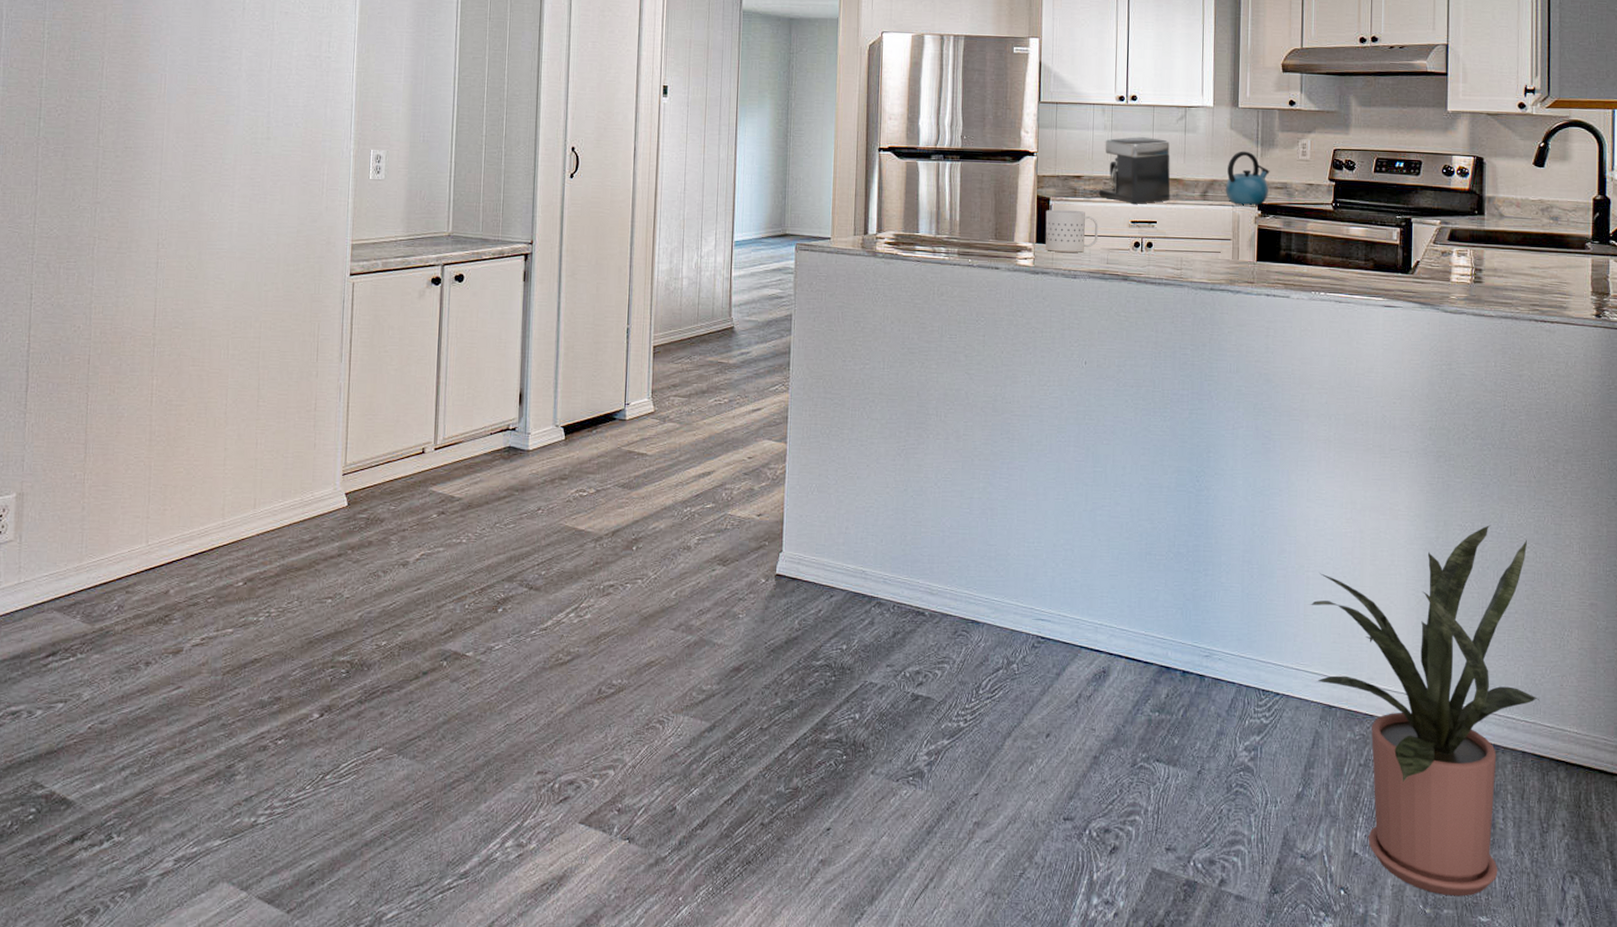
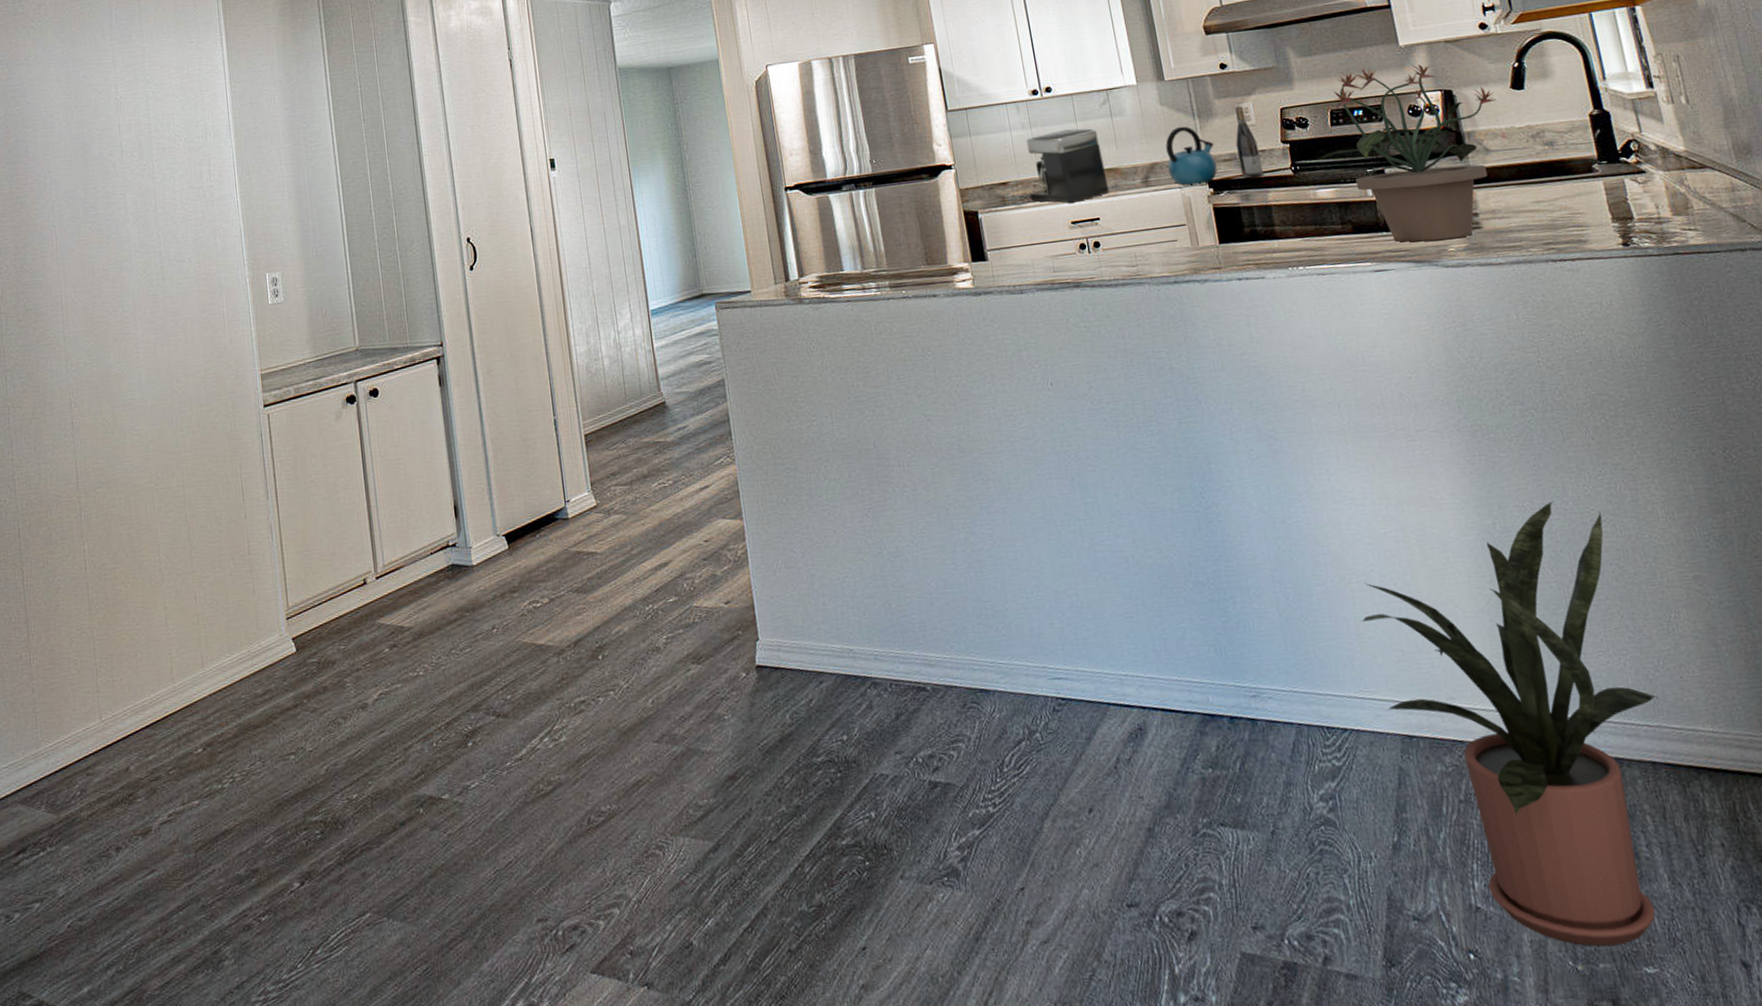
mug: present [1045,209,1099,253] -> none [976,219,1039,269]
wine bottle: none [1288,141,1308,208] -> present [1235,106,1264,179]
potted plant: none [1356,125,1519,289] -> present [1317,64,1496,243]

